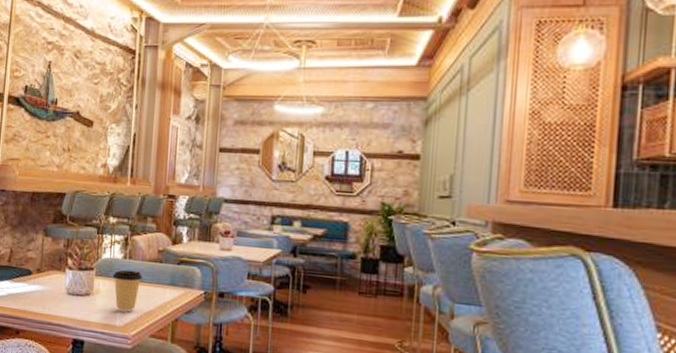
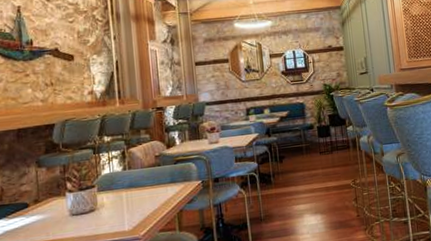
coffee cup: present [112,269,143,313] -> none [115,177,145,218]

